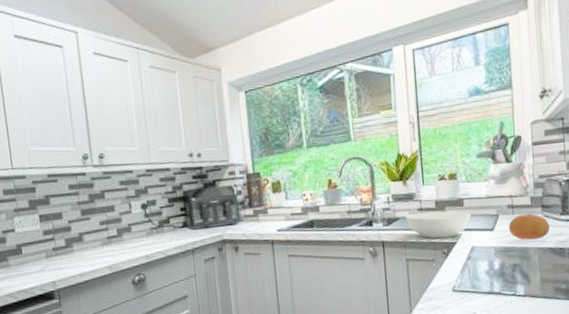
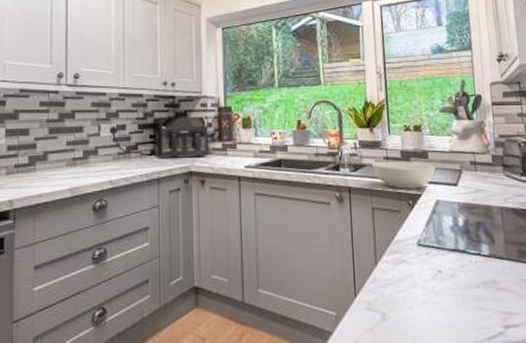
fruit: present [508,213,551,241] -> none [471,171,512,199]

